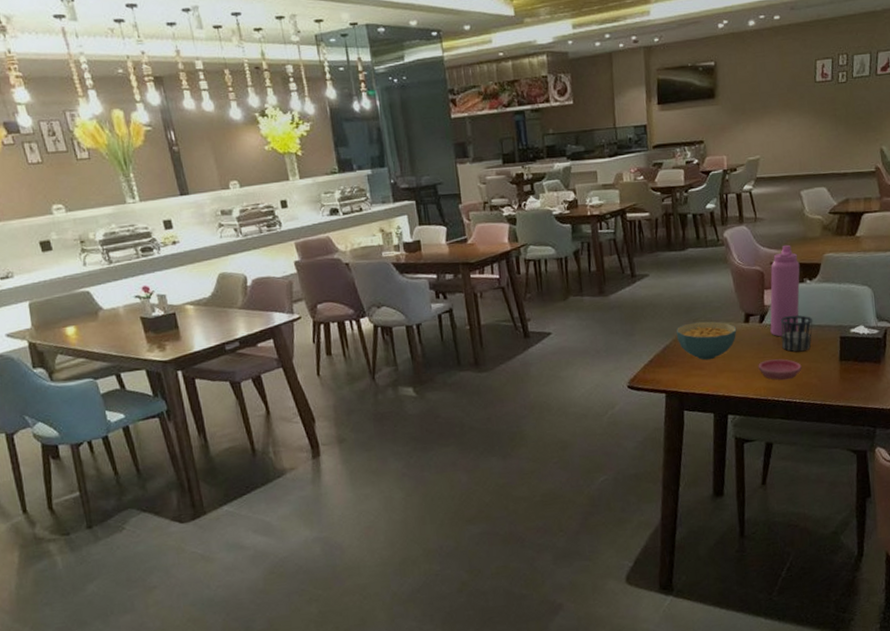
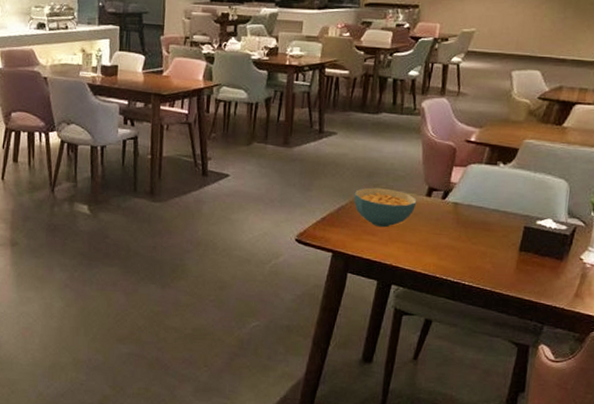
saucer: present [758,359,802,380] -> none [432,237,478,261]
water bottle: present [770,244,800,337] -> none [451,124,497,217]
cup: present [781,315,813,352] -> none [461,196,499,235]

